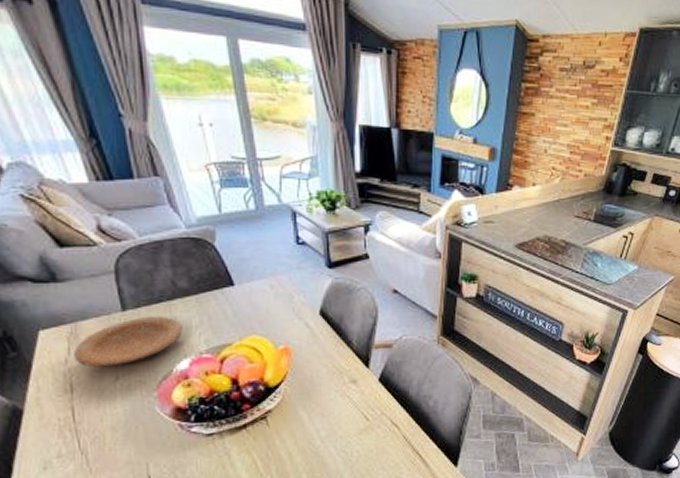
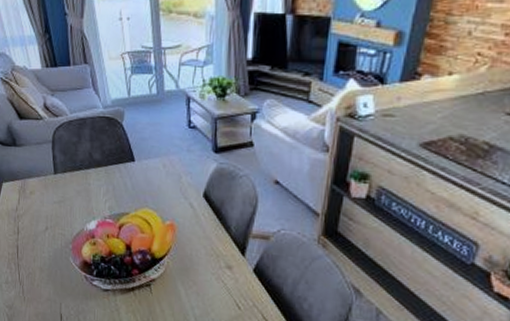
plate: present [74,315,183,367] -> none [22,180,94,218]

